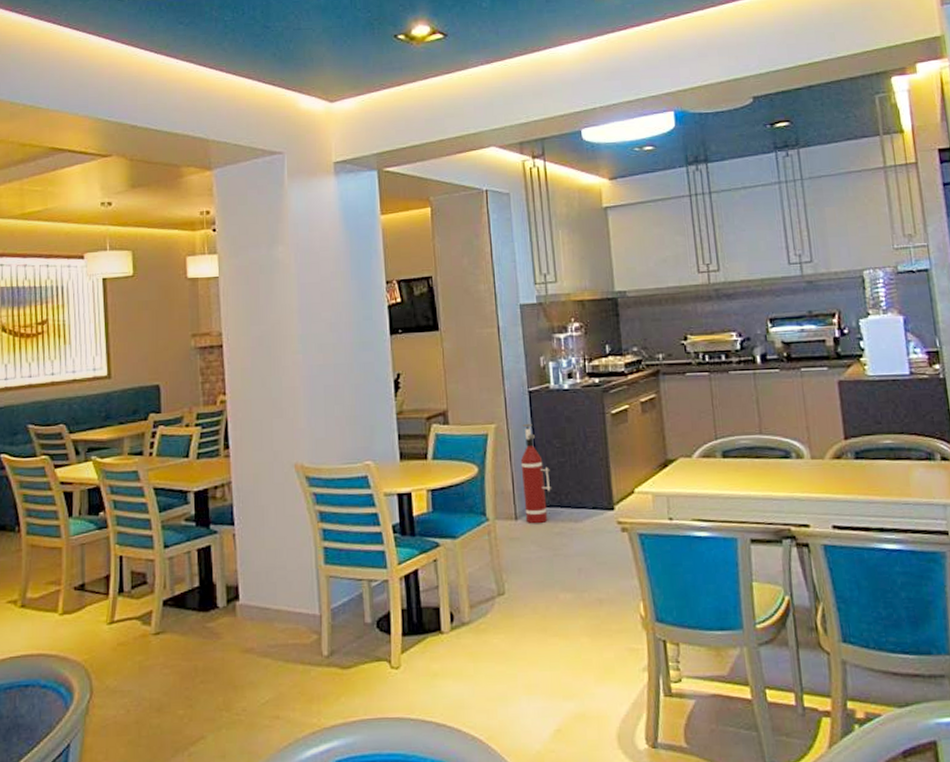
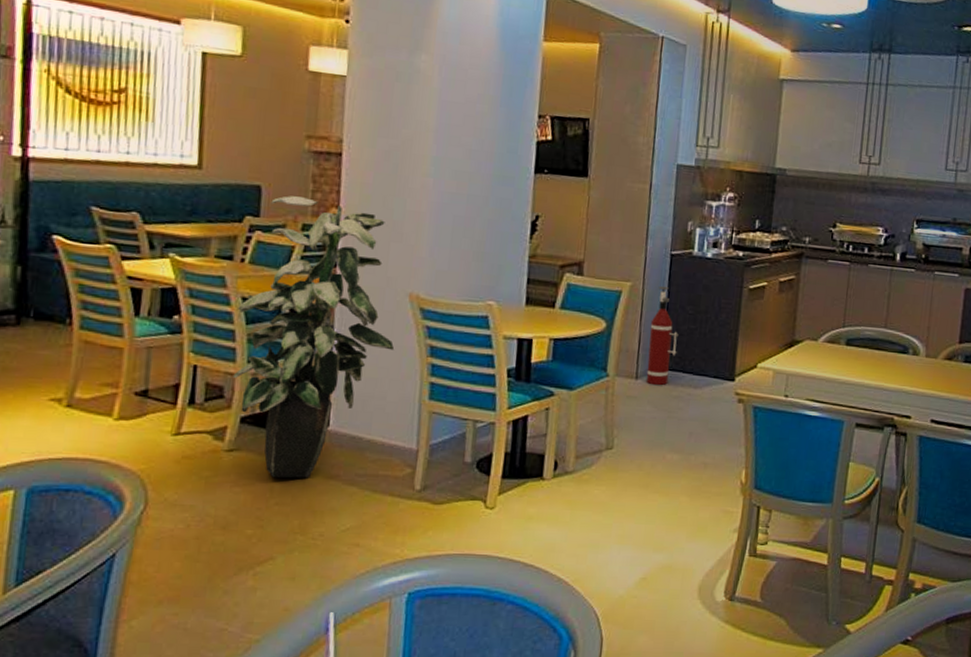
indoor plant: none [151,389,288,657] -> present [233,196,395,479]

